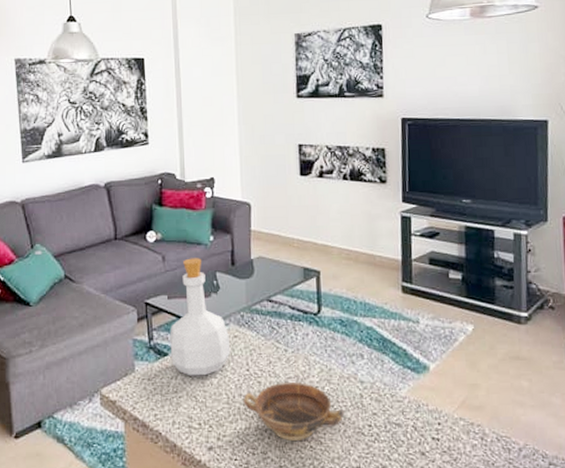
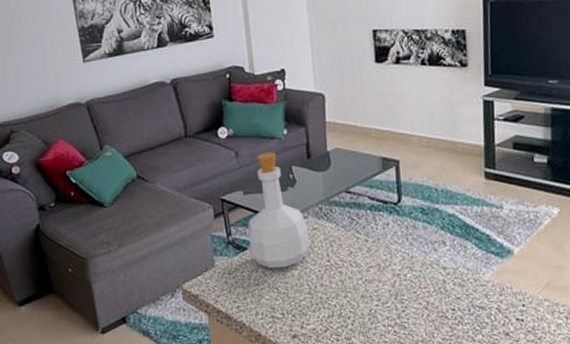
bowl: present [243,382,344,442] -> none [325,271,428,327]

